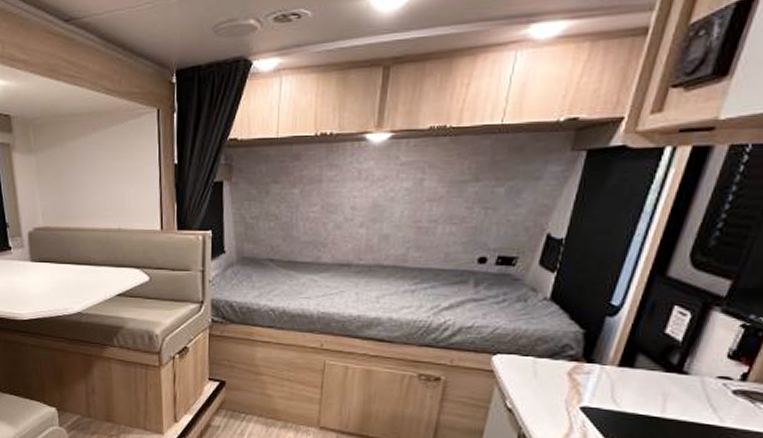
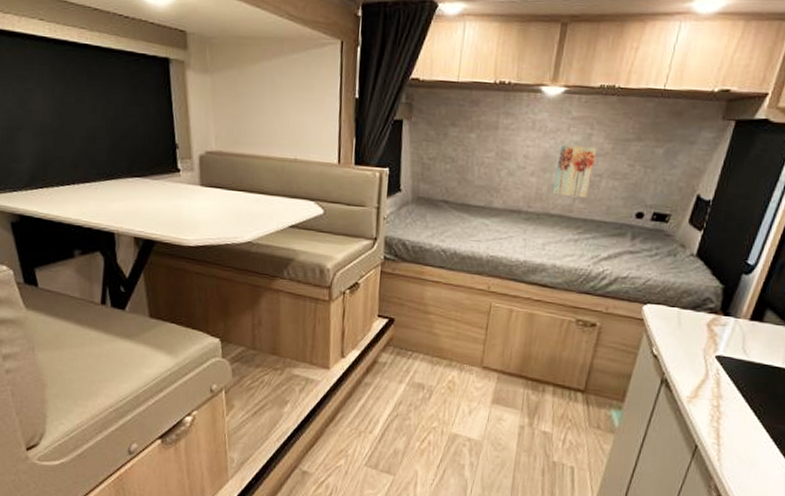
wall art: none [383,192,431,247] -> present [552,145,598,199]

